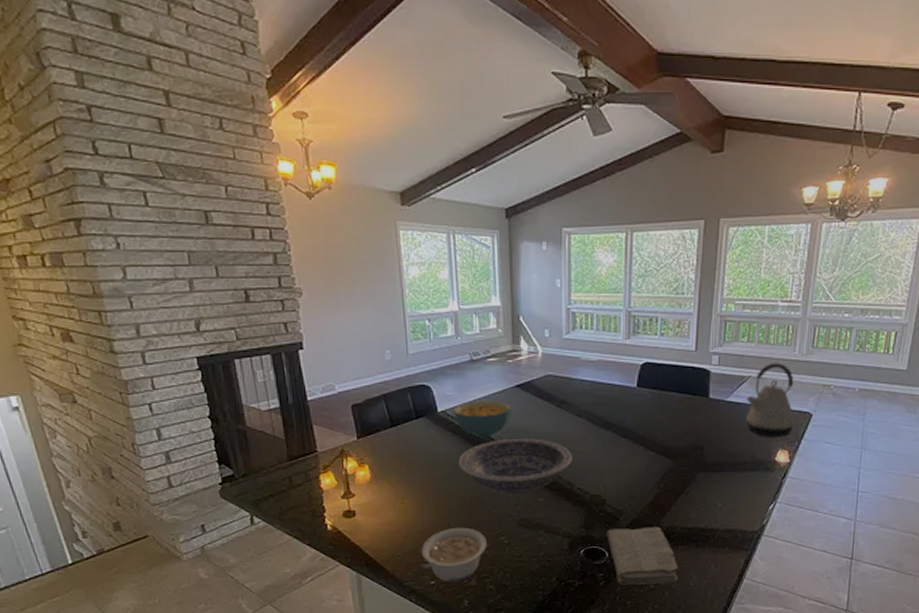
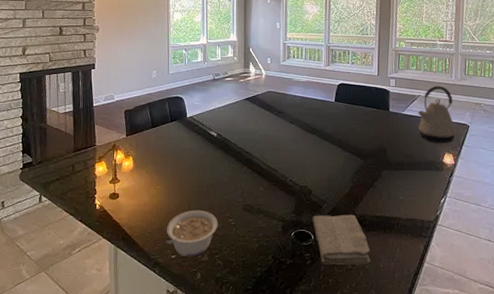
cereal bowl: present [453,401,512,438] -> none [198,110,241,138]
bowl: present [458,439,573,495] -> none [200,139,286,184]

